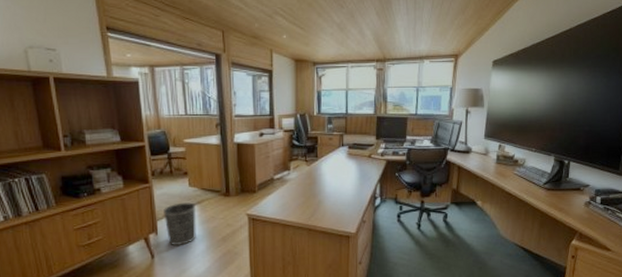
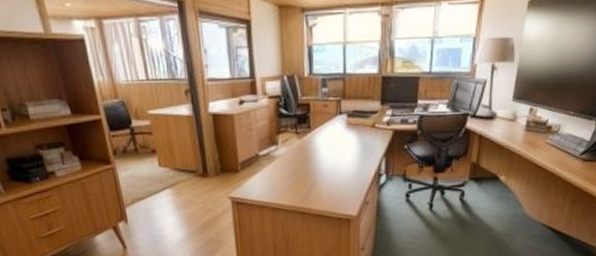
wastebasket: present [163,202,196,245] -> none [132,185,173,234]

